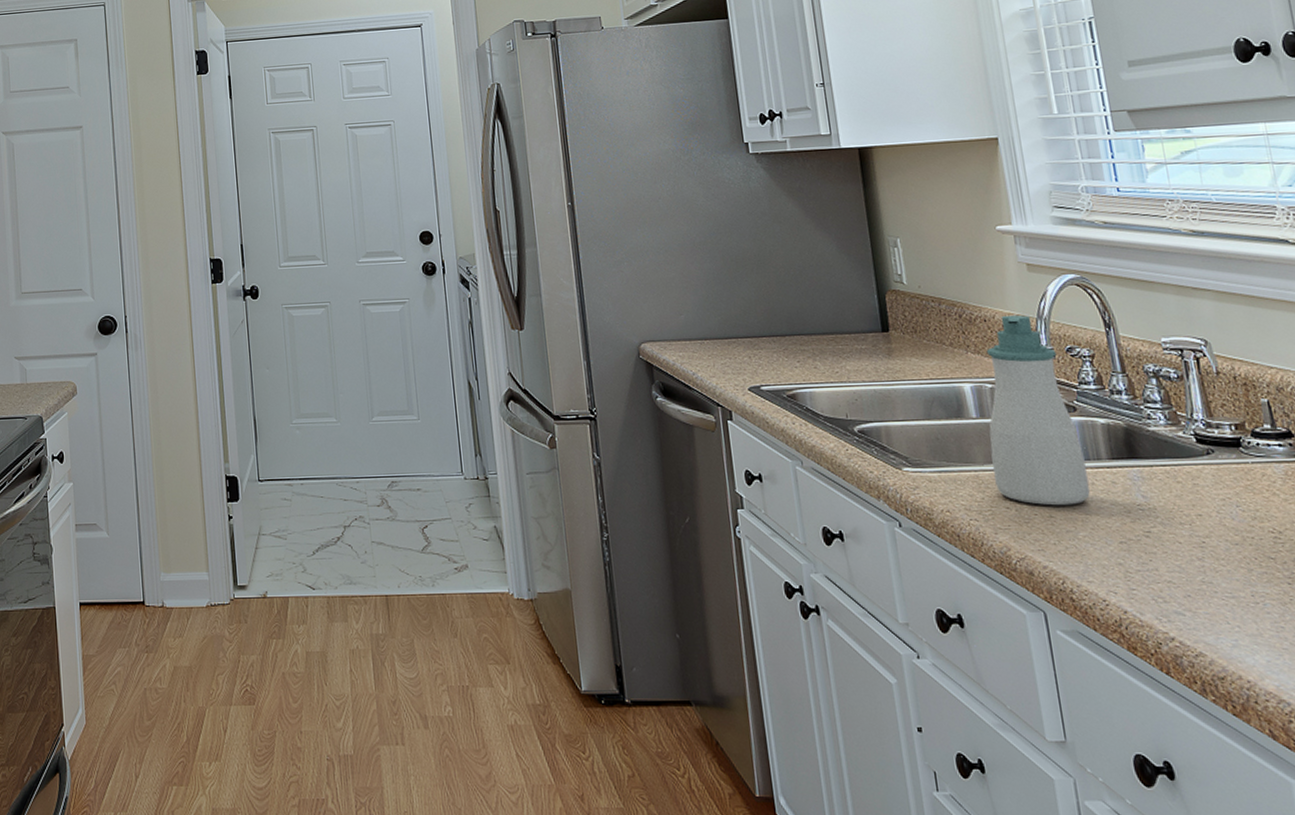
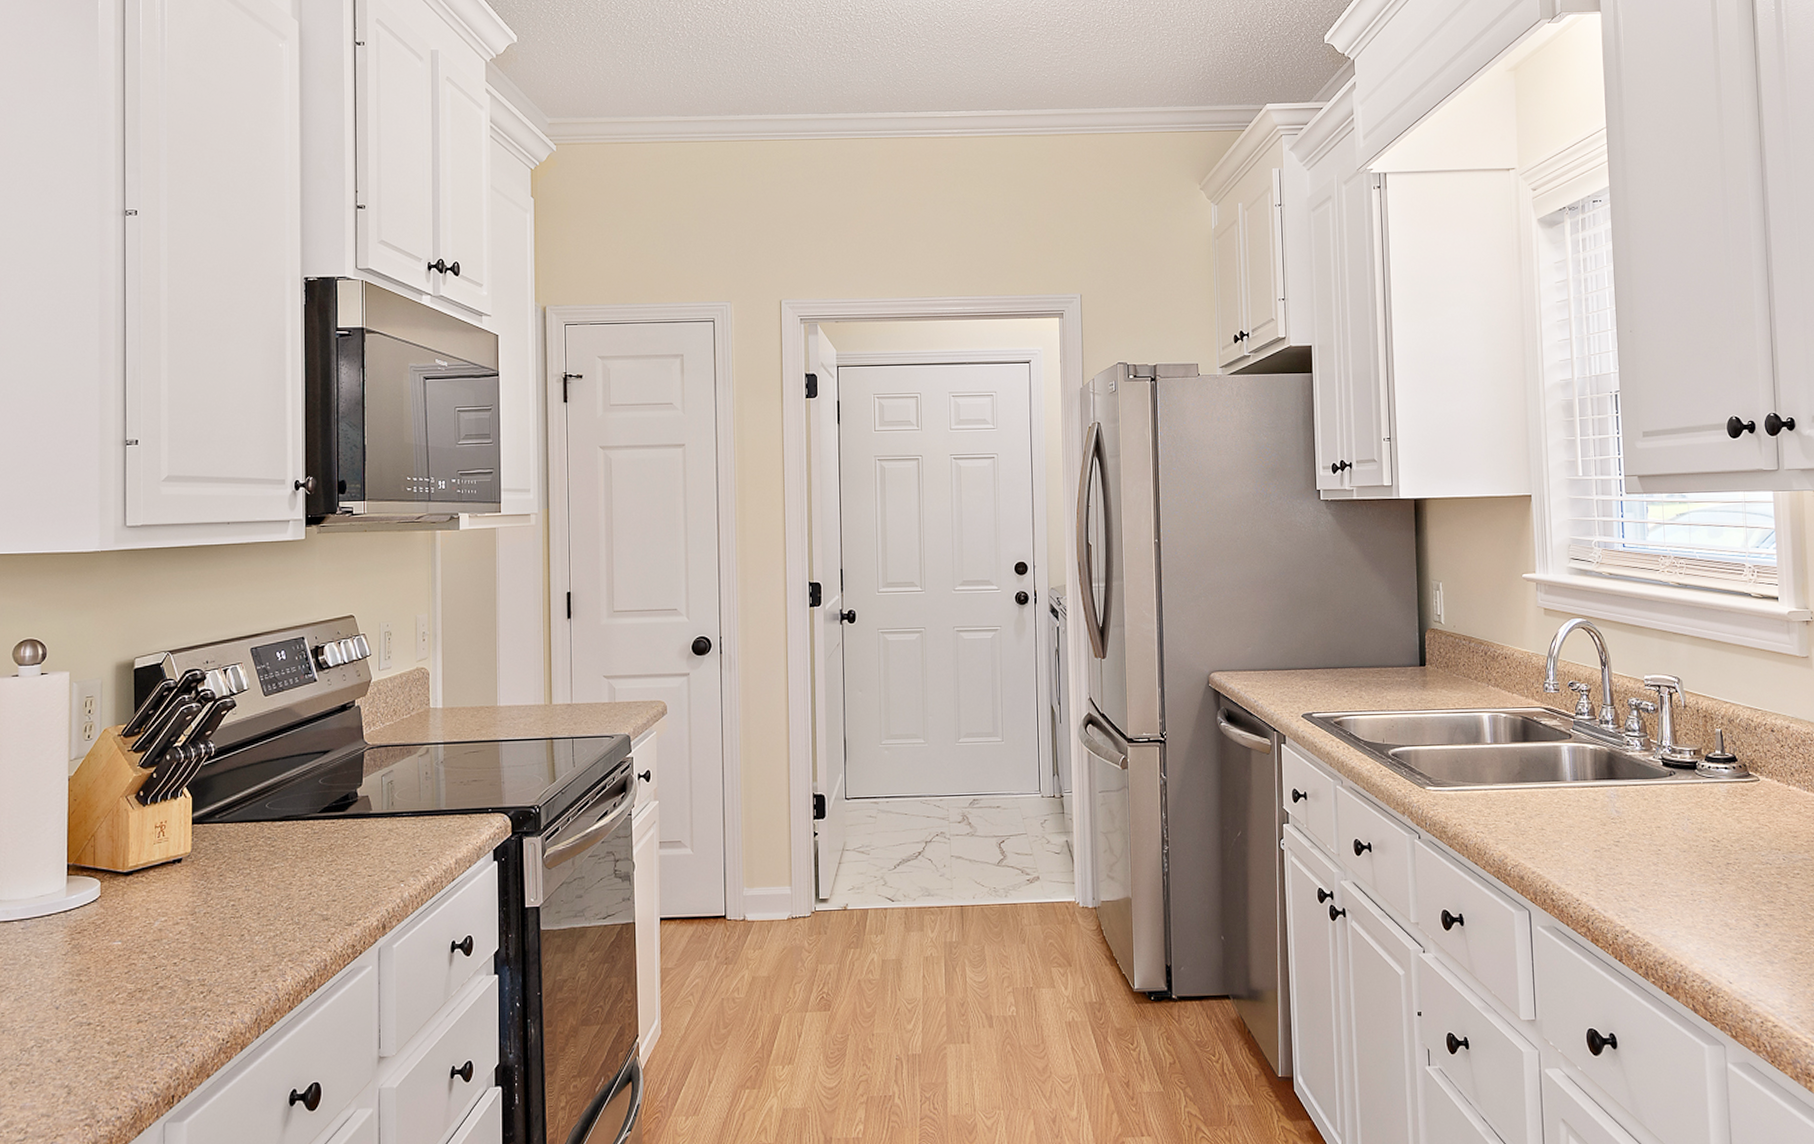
soap bottle: present [986,314,1090,506] -> none [1499,653,1575,820]

